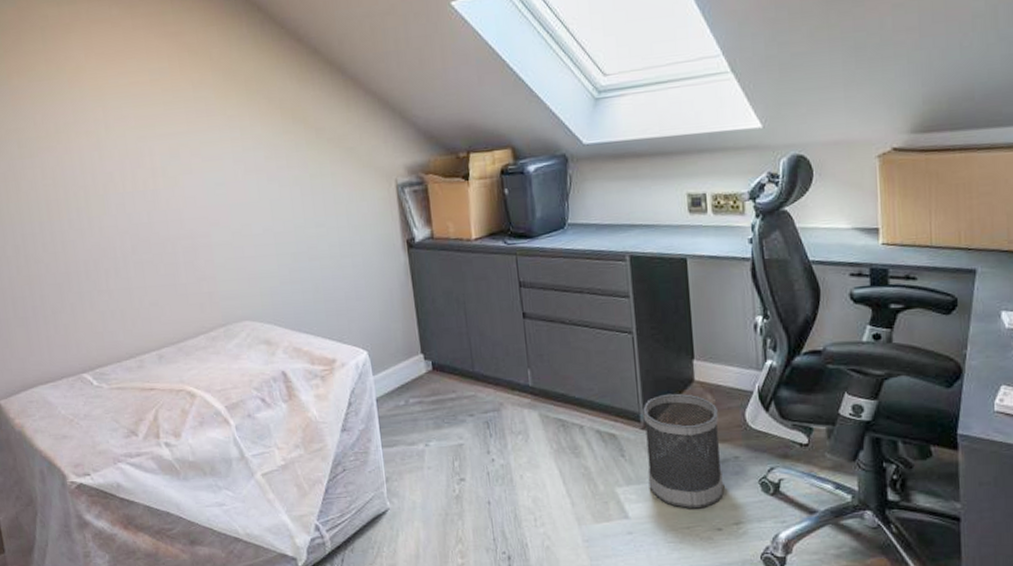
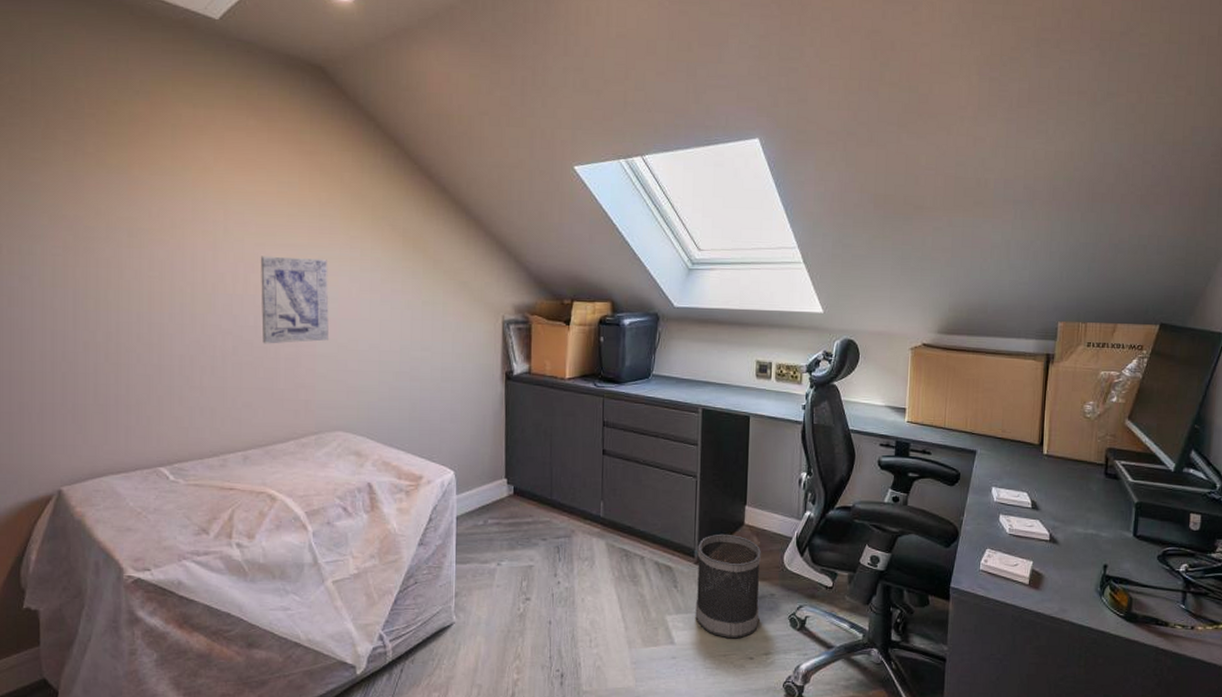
wall art: none [143,144,223,240] -> present [260,256,330,344]

